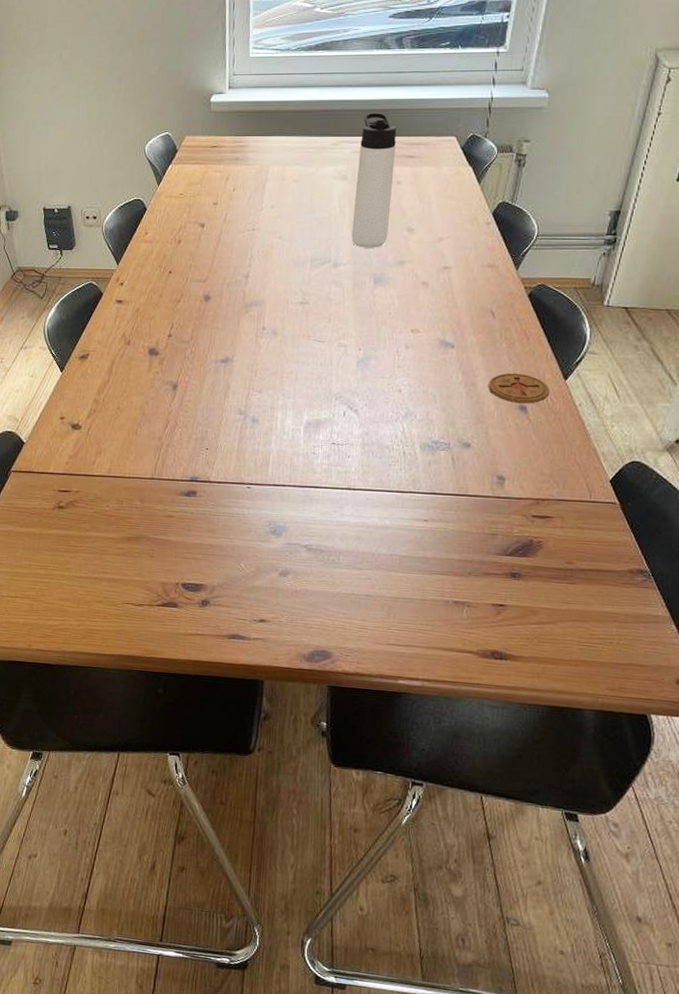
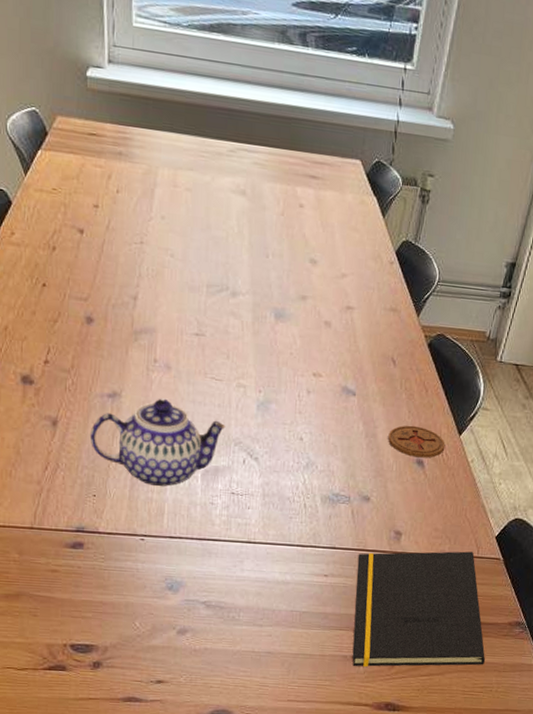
teapot: none [204,360,327,439] -> present [89,398,226,486]
thermos bottle: present [351,112,397,248] -> none [251,118,299,279]
notepad: none [454,495,603,615] -> present [352,551,485,667]

